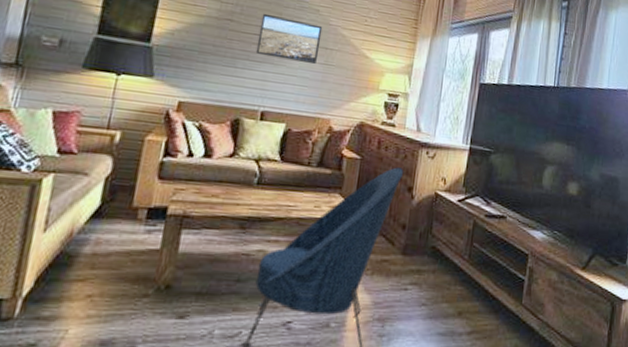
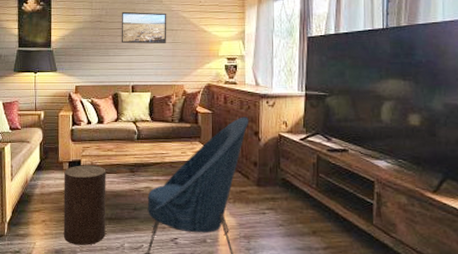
stool: none [118,214,205,333] -> present [63,165,106,245]

